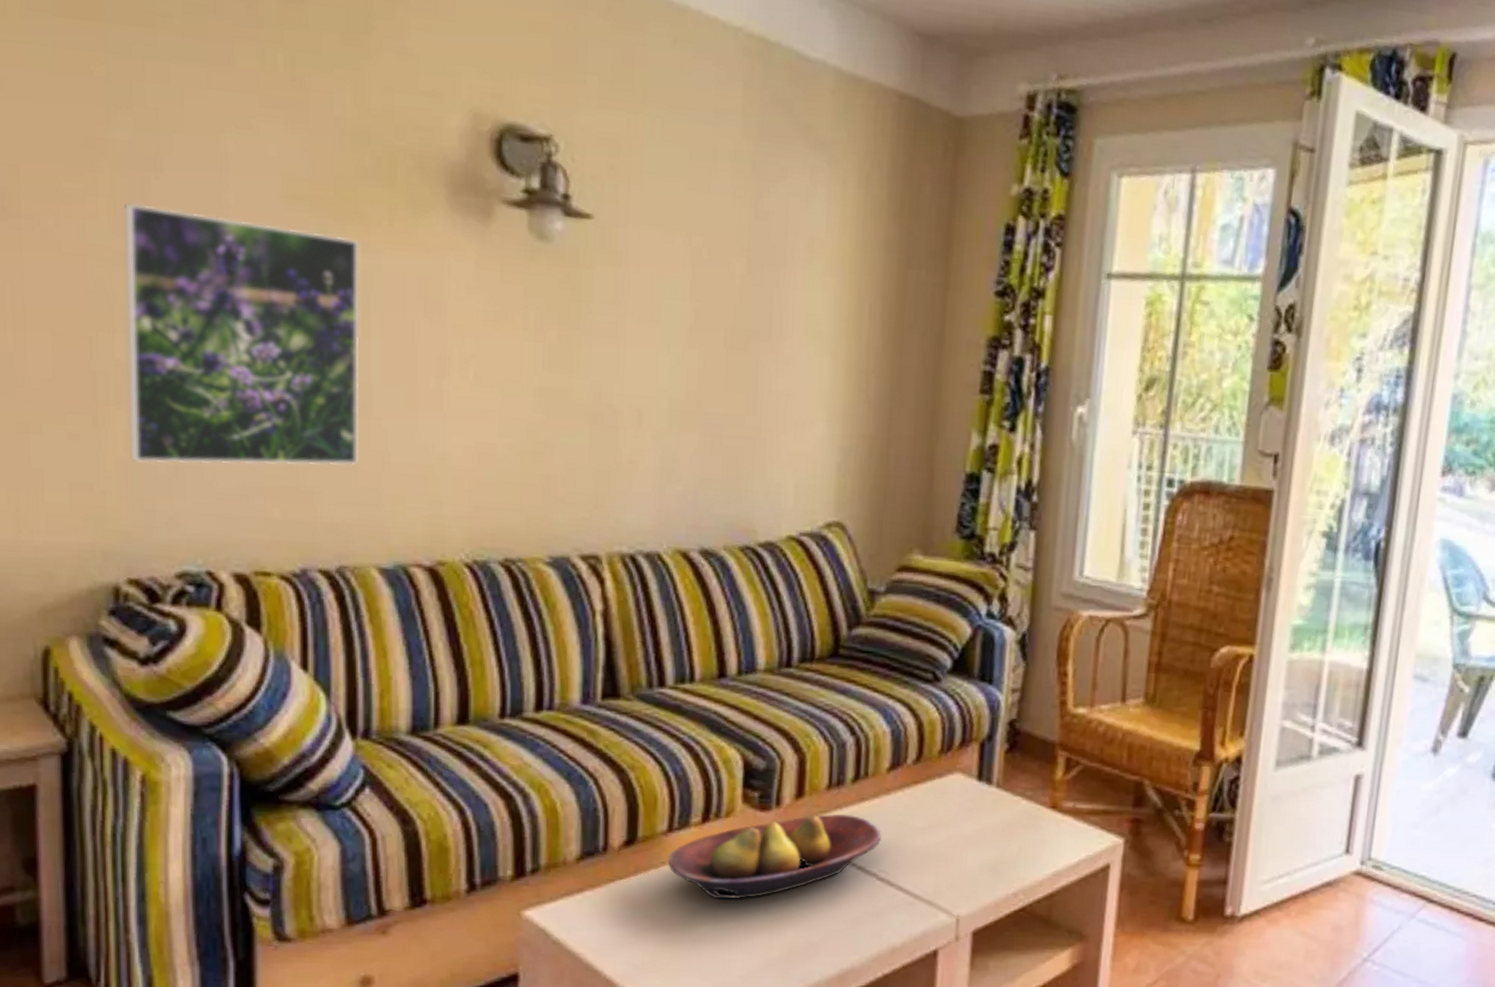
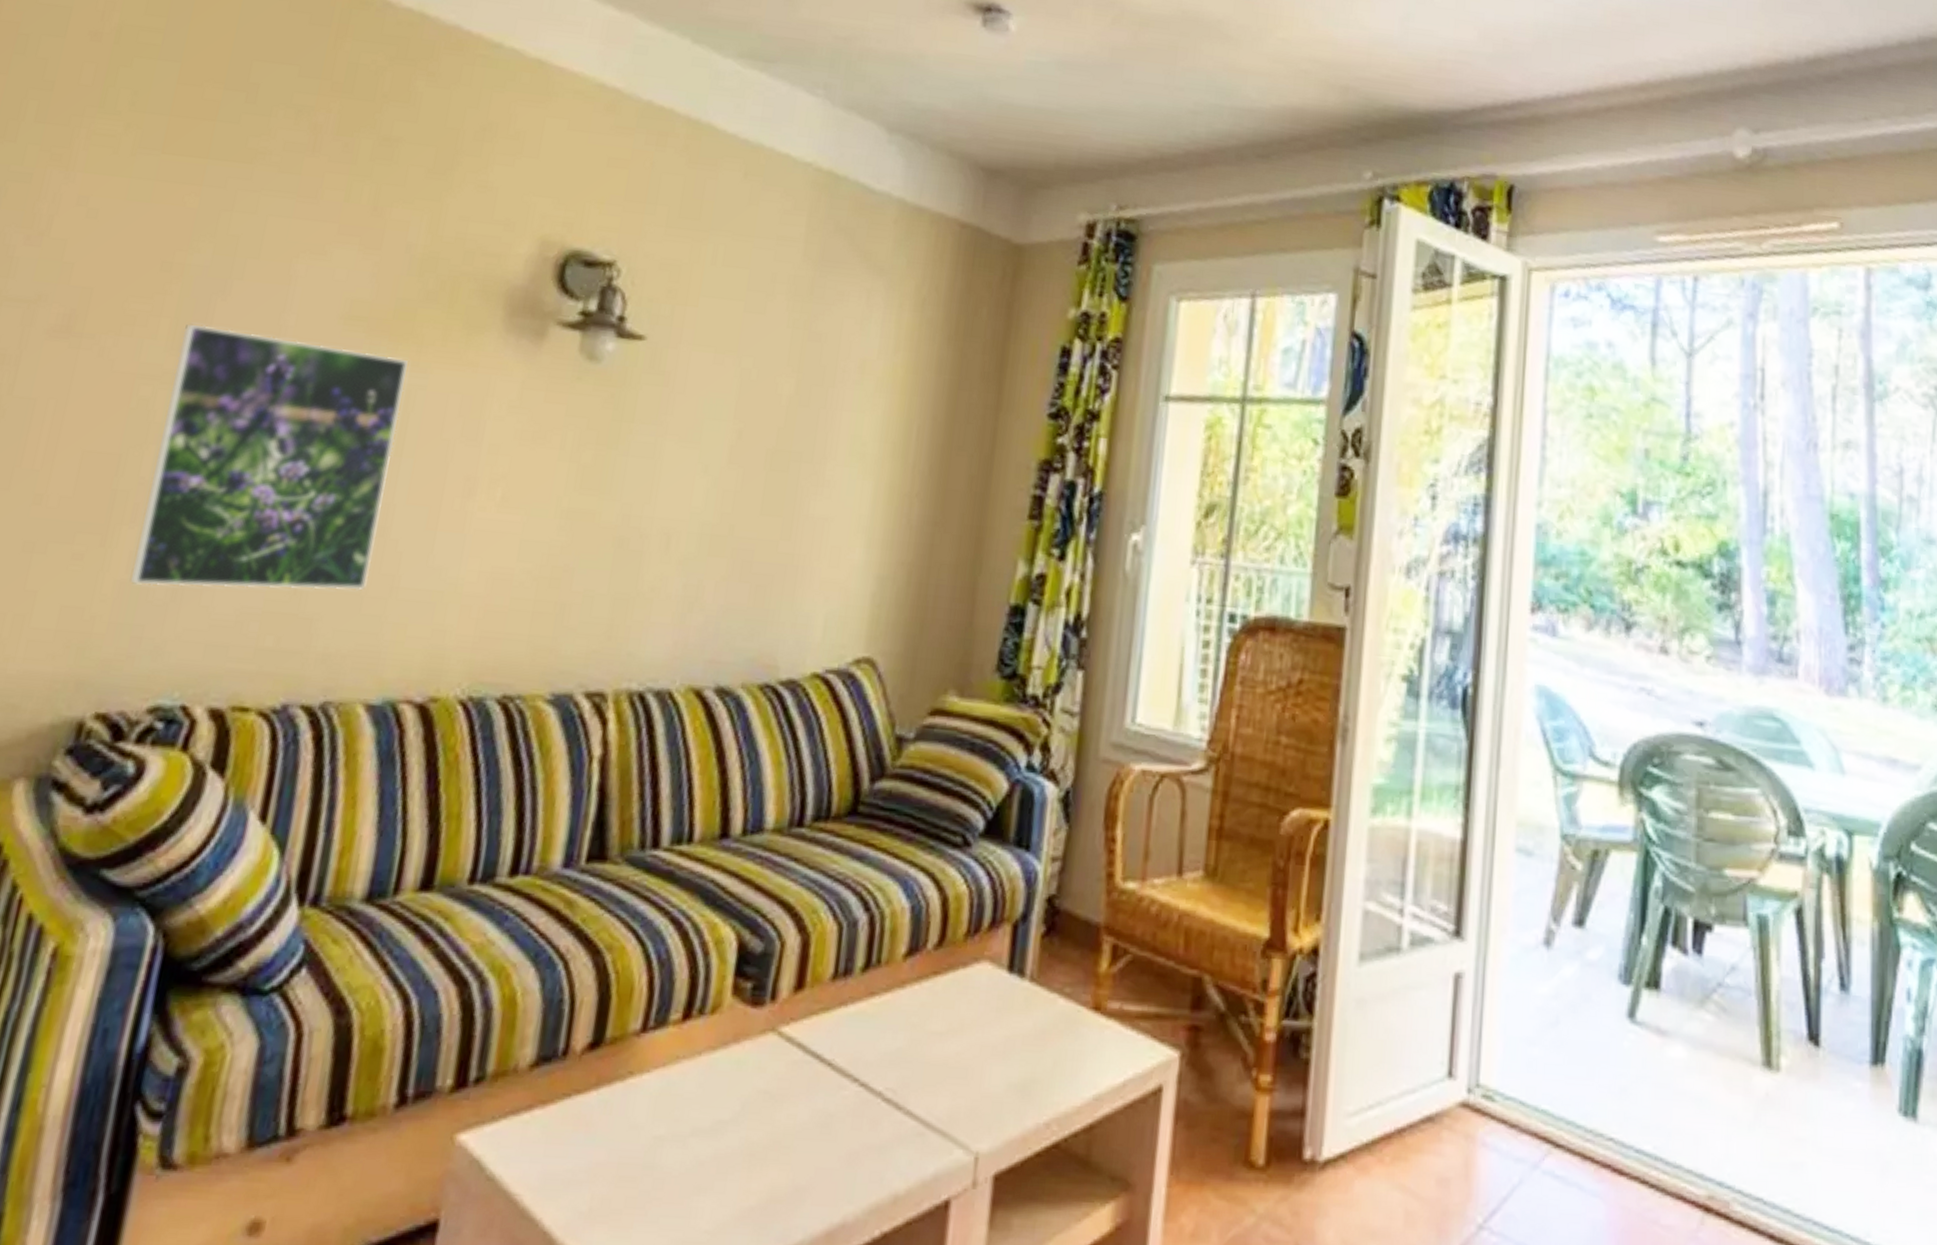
fruit bowl: present [667,813,881,900] -> none [636,1011,891,1125]

